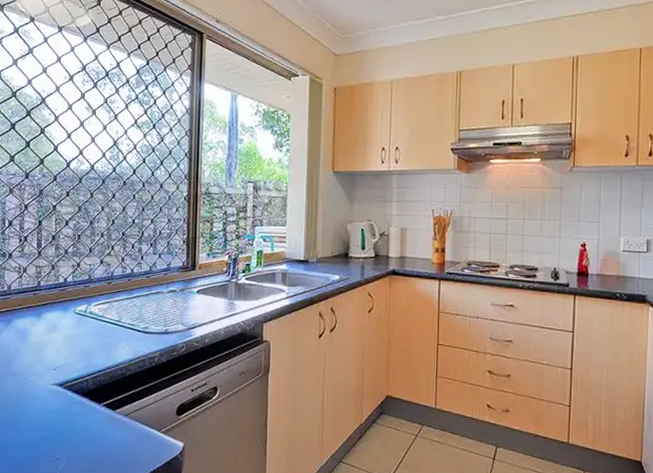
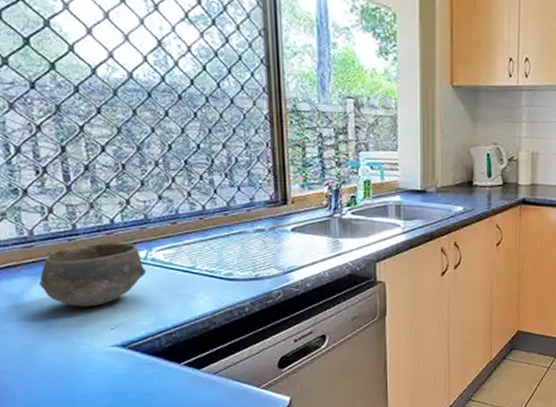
bowl: none [9,297,85,350] -> present [39,242,147,307]

